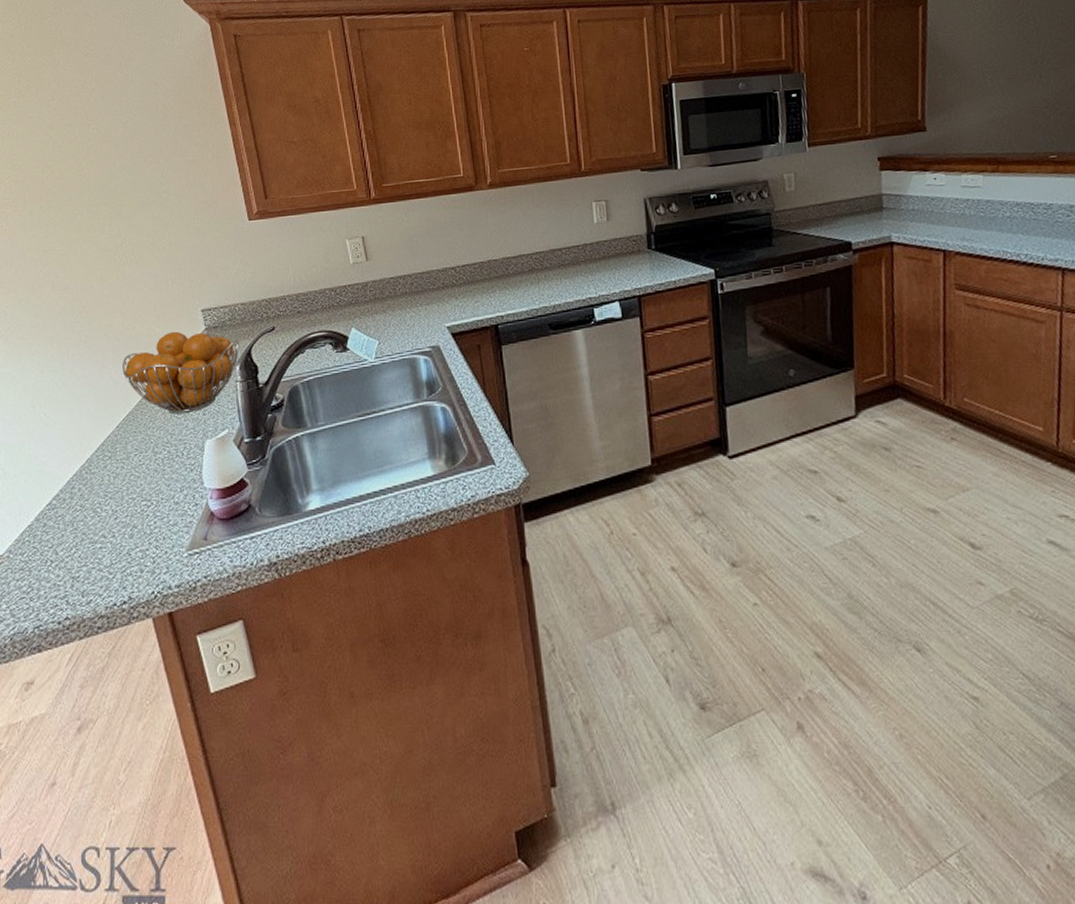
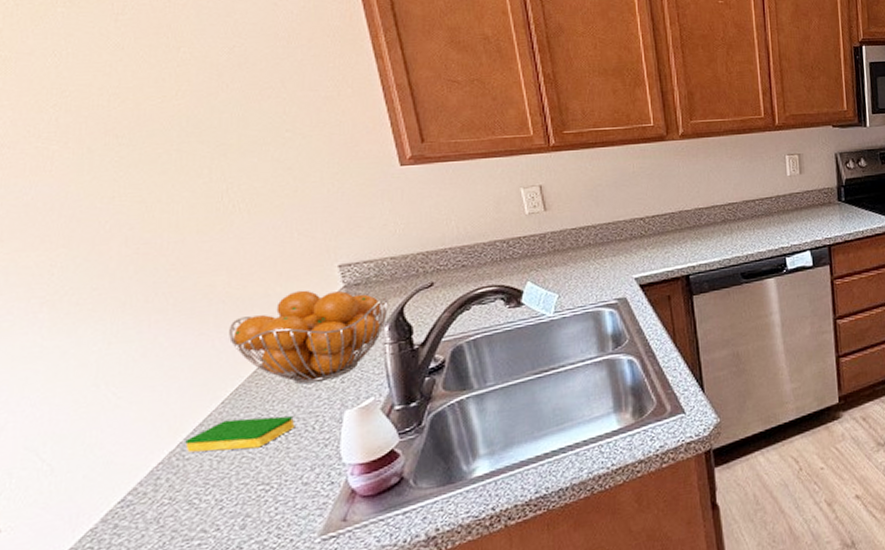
dish sponge: none [92,441,169,469] -> present [185,416,295,453]

